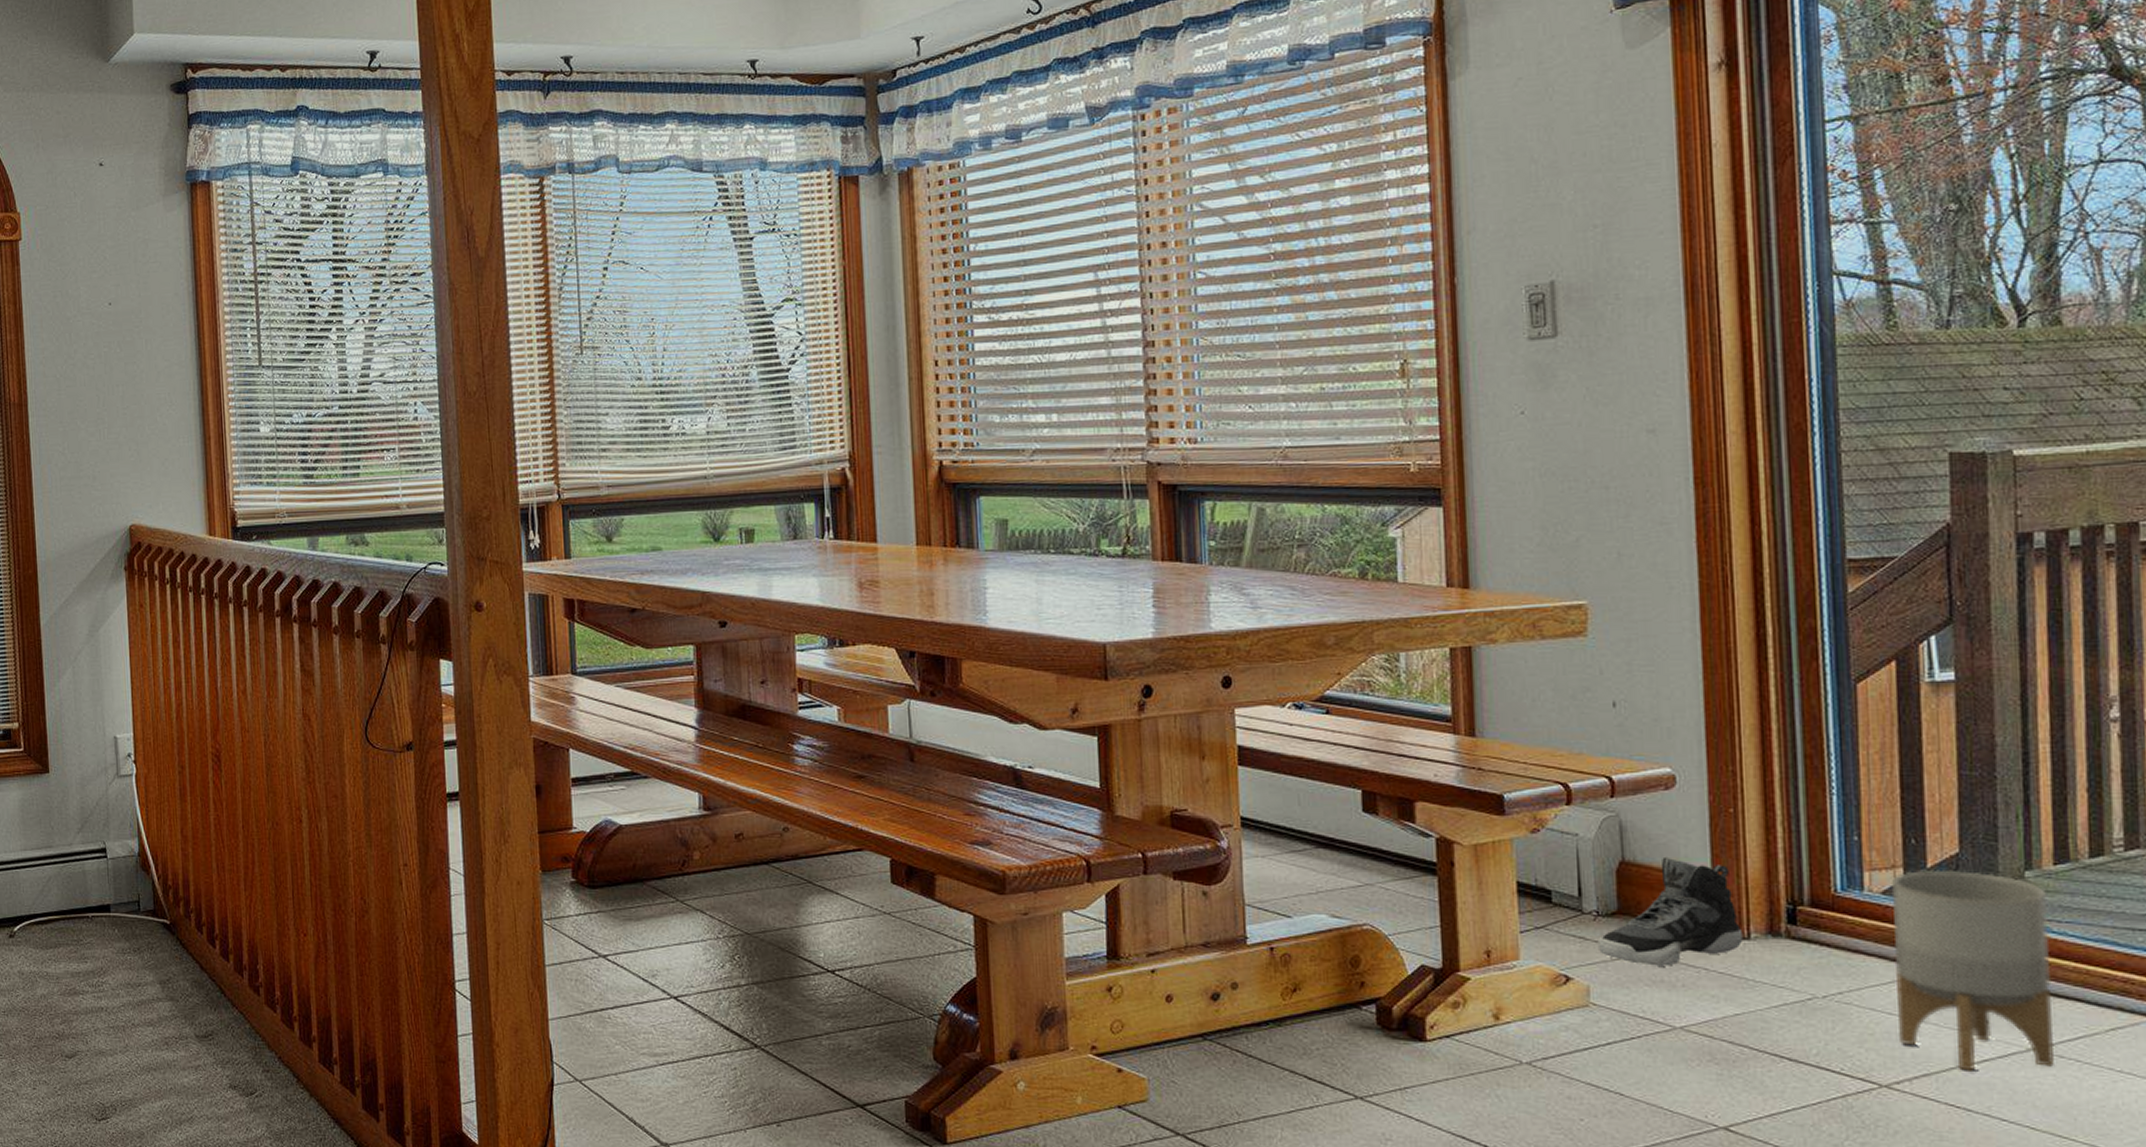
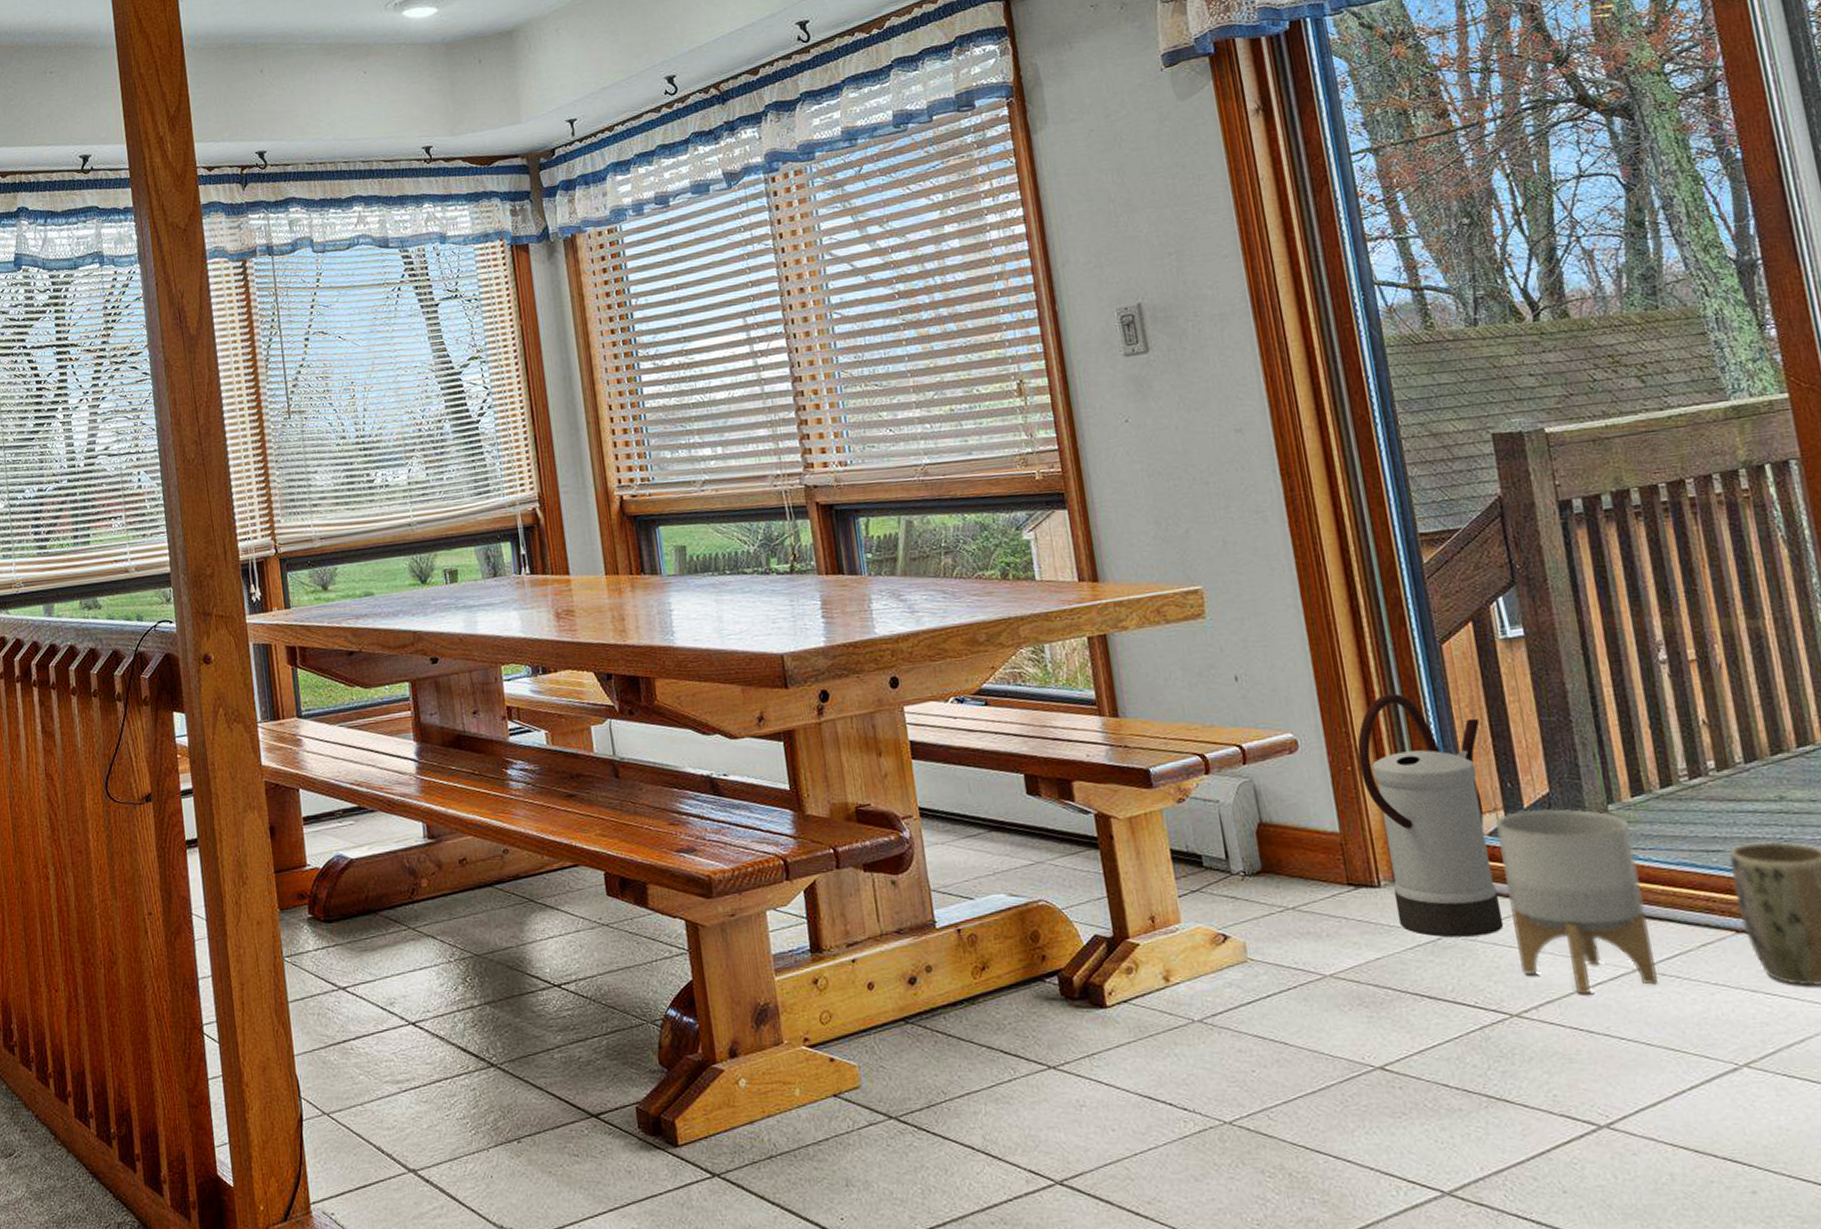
sneaker: present [1597,856,1743,966] -> none [1247,815,1375,919]
watering can: none [1742,733,1889,1000] -> present [1357,693,1504,938]

